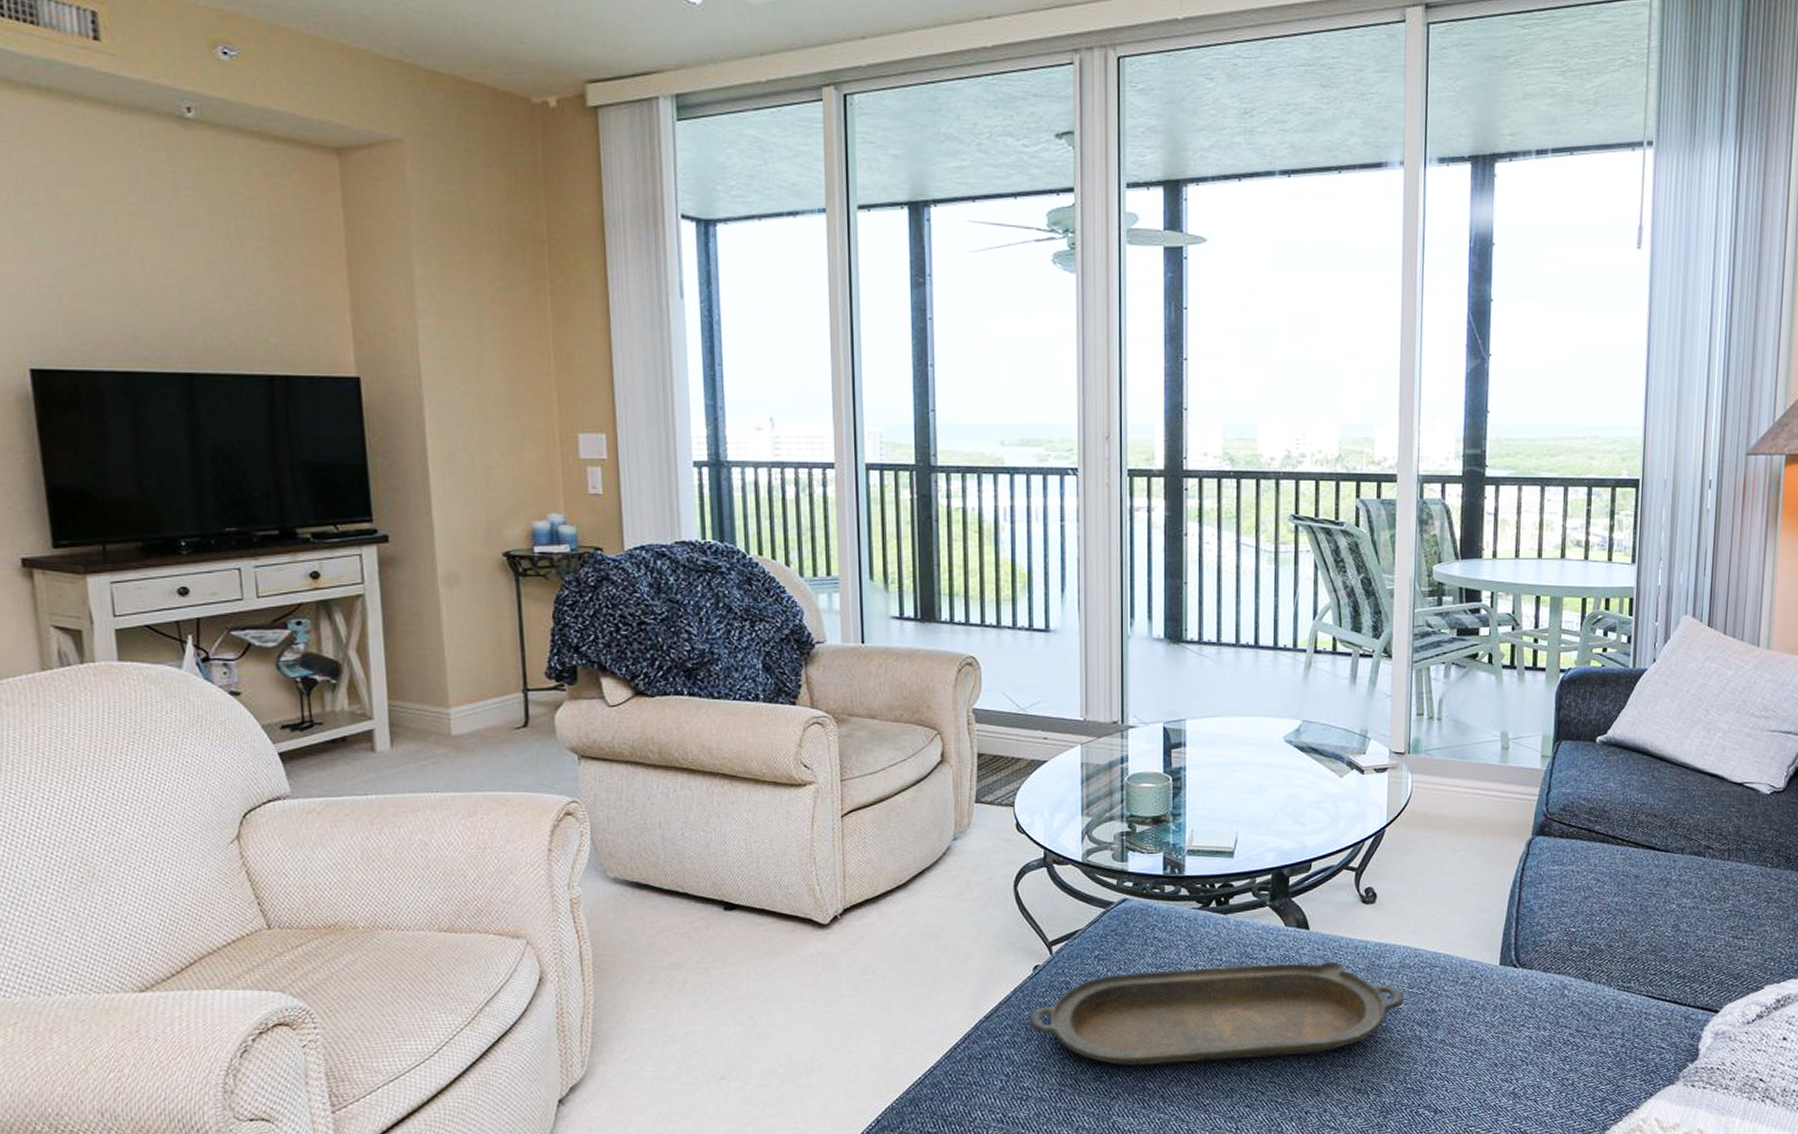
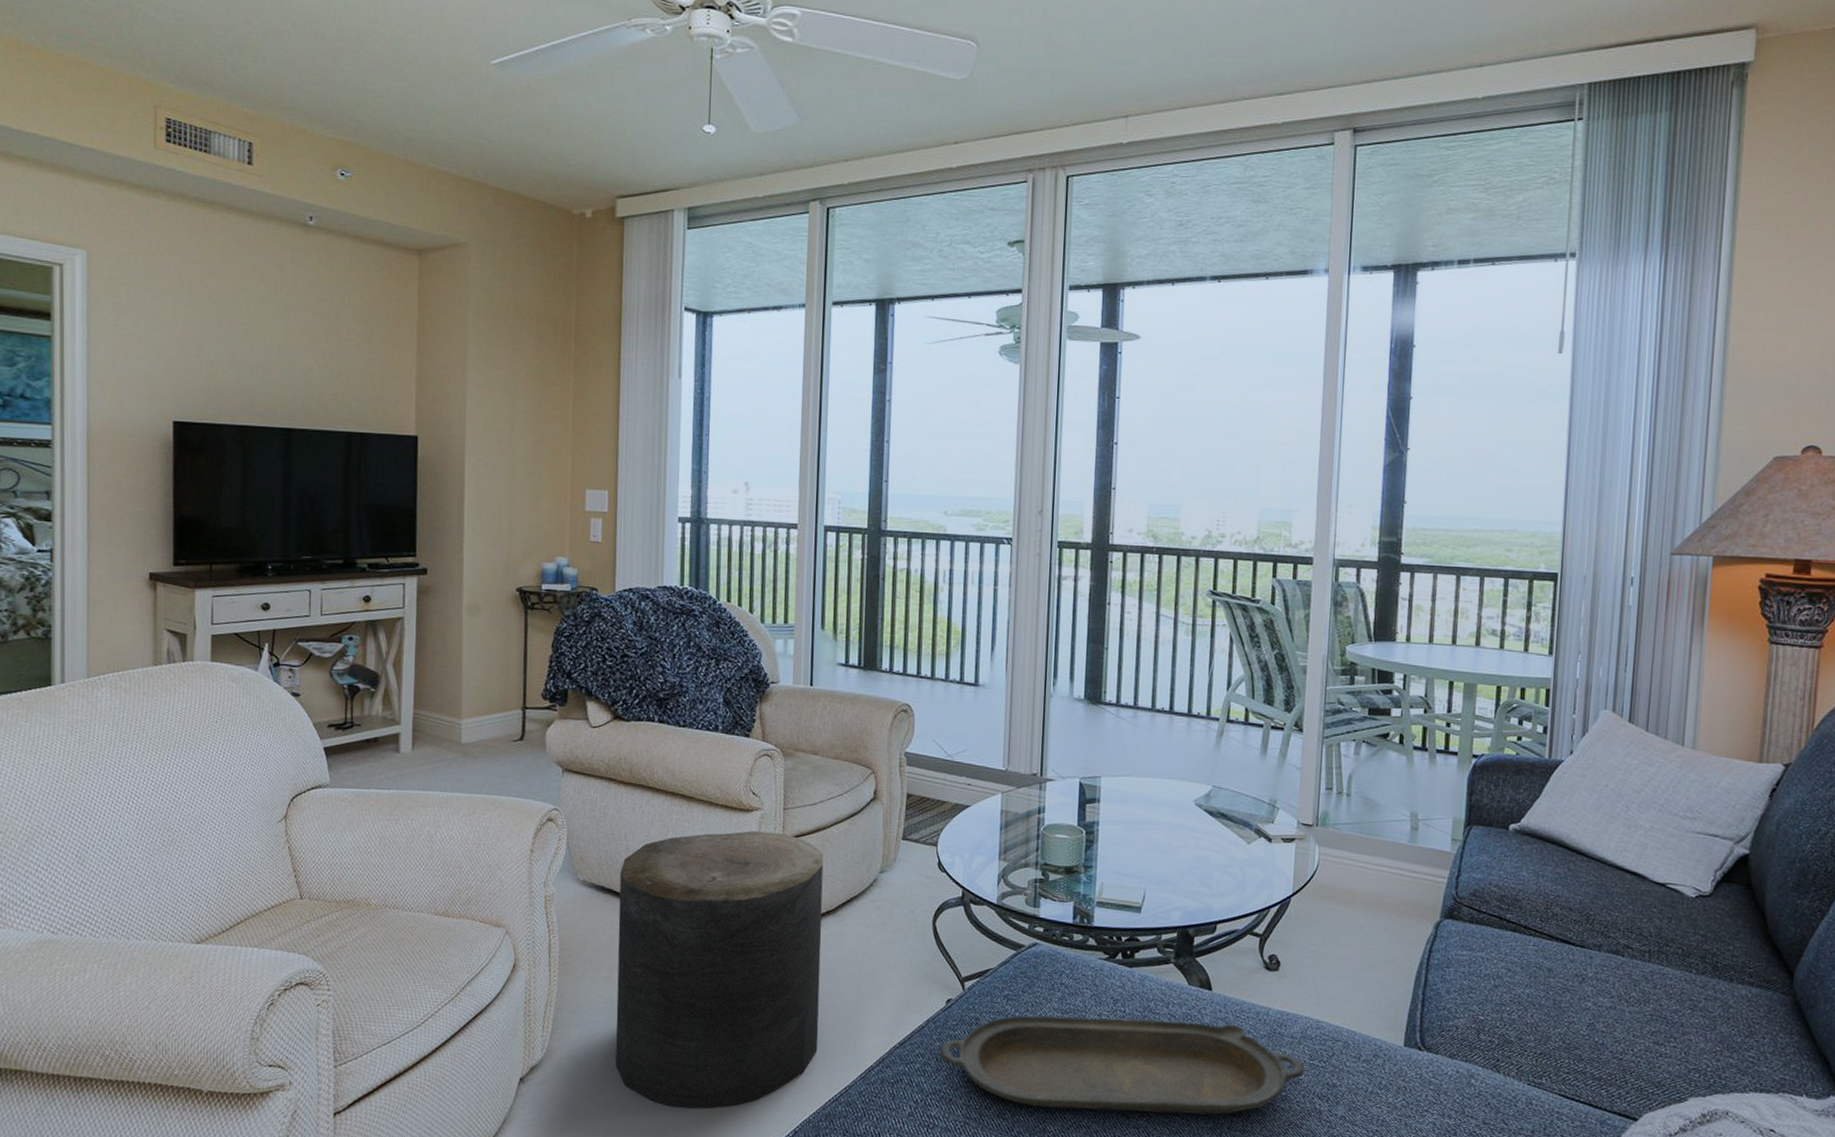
stool: none [657,806,897,1110] -> present [616,831,824,1108]

